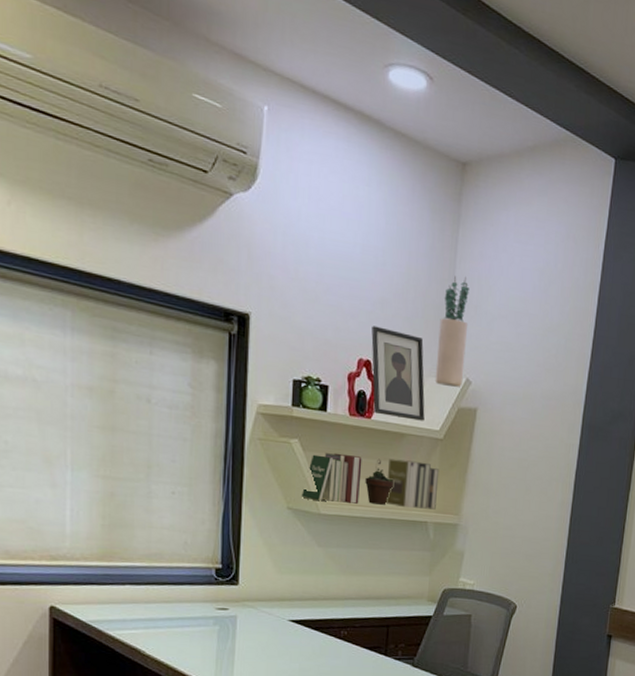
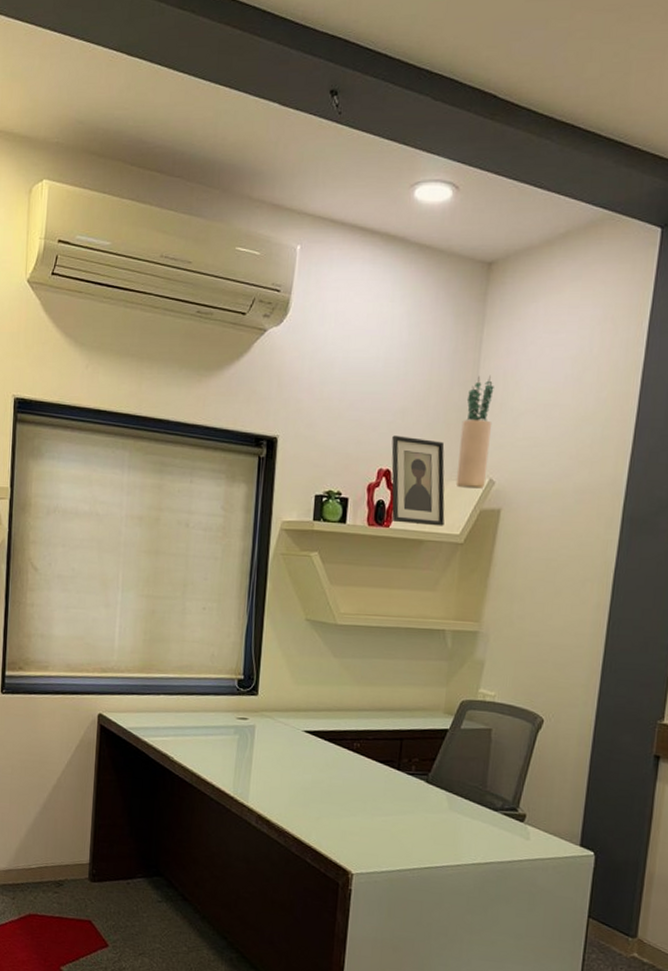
books: present [301,452,362,505] -> none [319,563,380,615]
succulent plant: present [365,458,393,506] -> none [382,567,410,615]
books: present [385,458,440,510] -> none [402,566,459,617]

